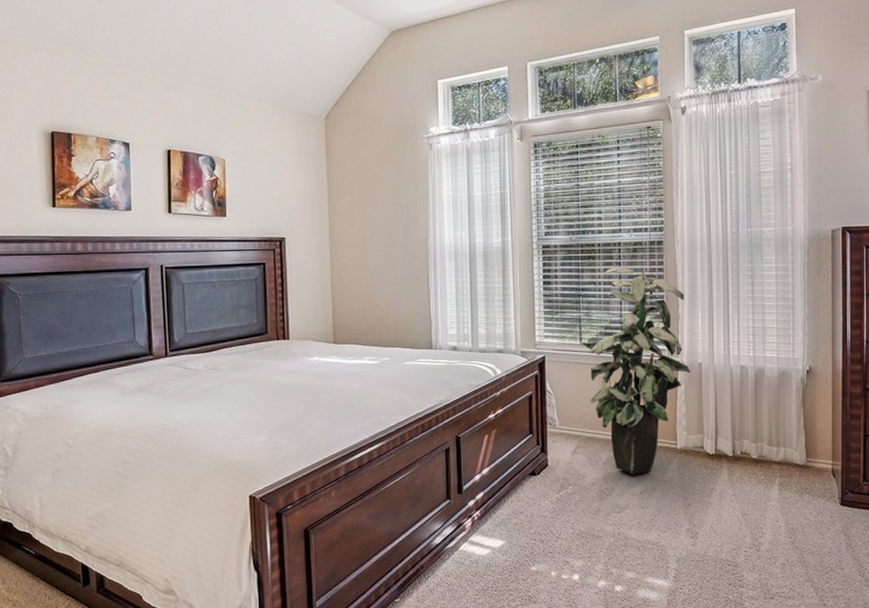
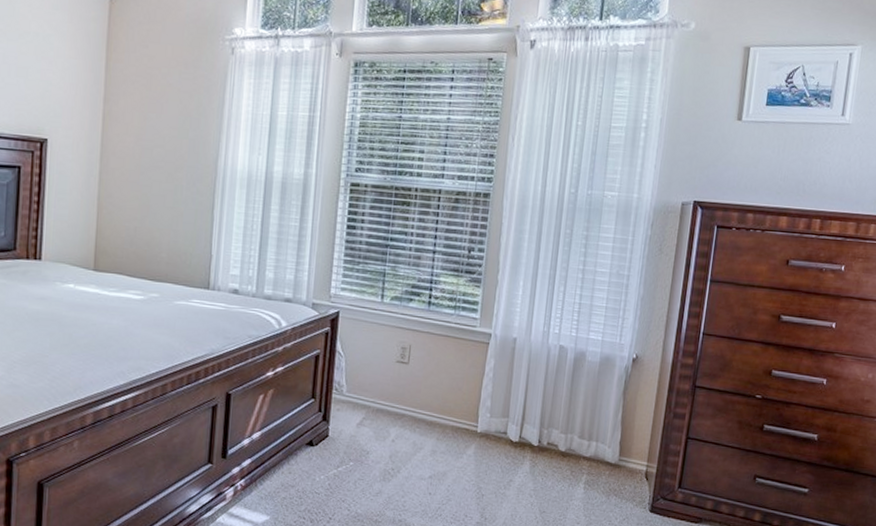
indoor plant: present [580,267,691,475] -> none [381,218,508,457]

